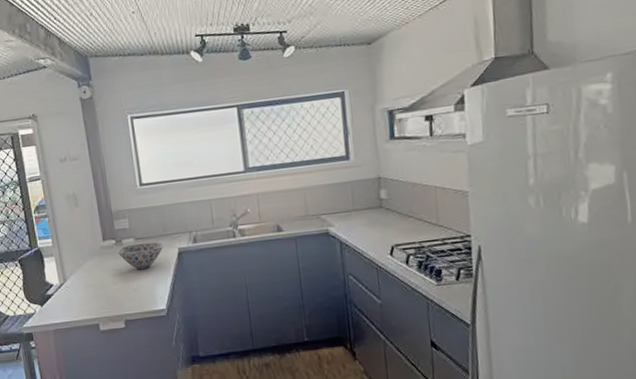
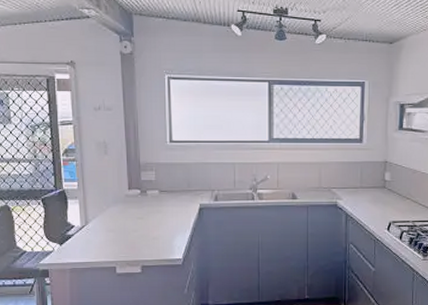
bowl: present [116,241,164,270] -> none [141,196,186,221]

